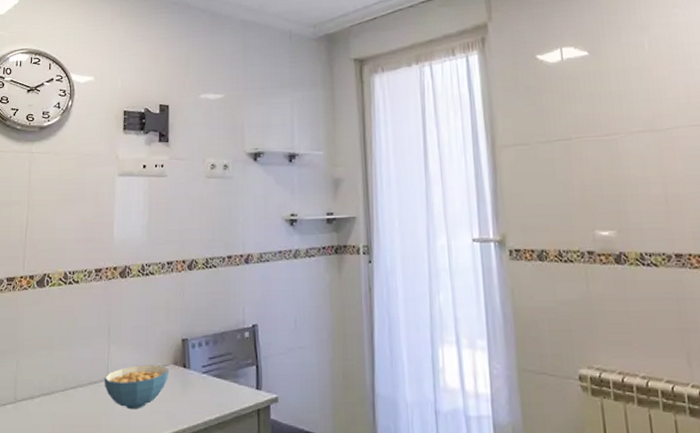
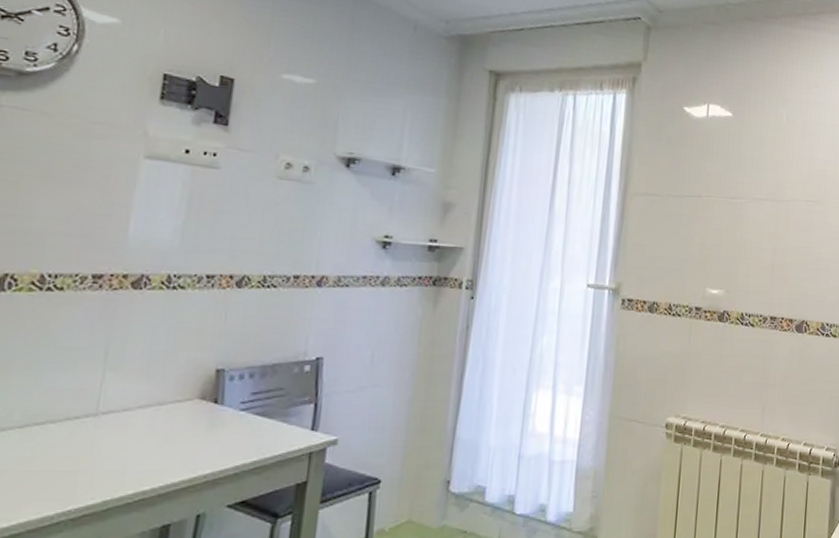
cereal bowl: present [104,365,169,410] -> none [90,398,193,452]

